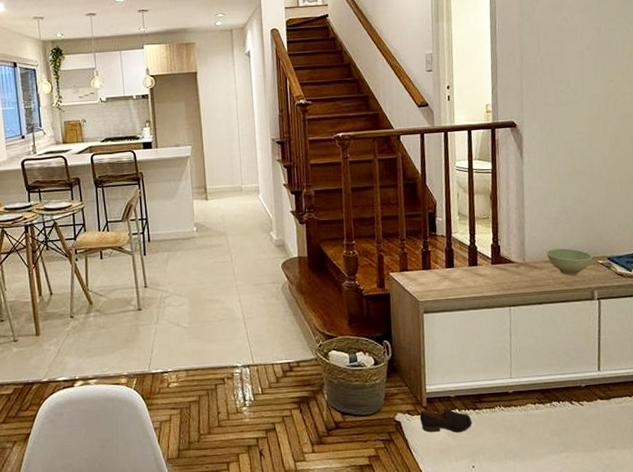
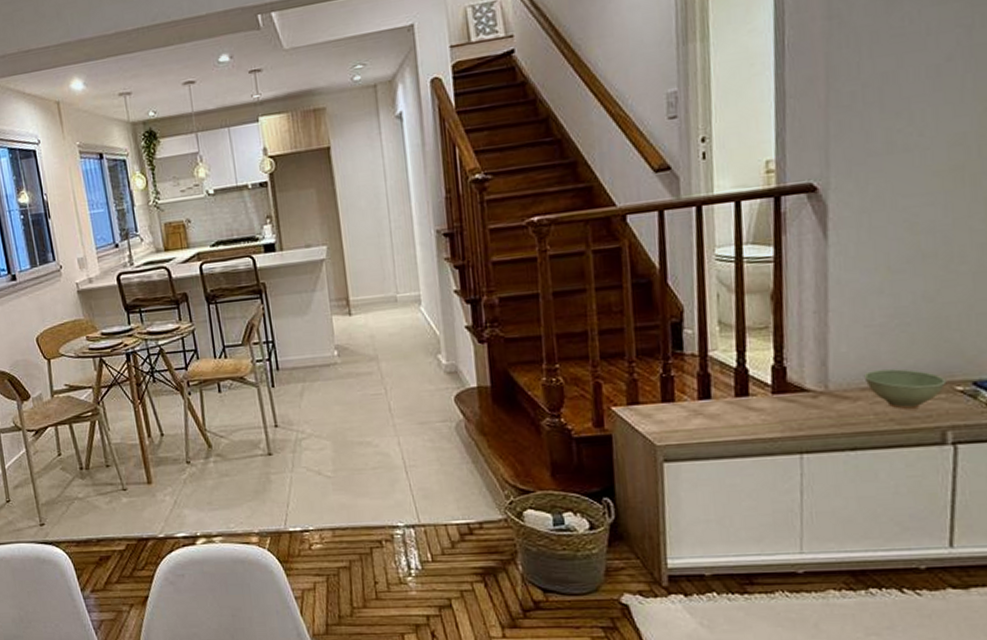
shoe: present [419,408,472,432] -> none [657,590,739,623]

